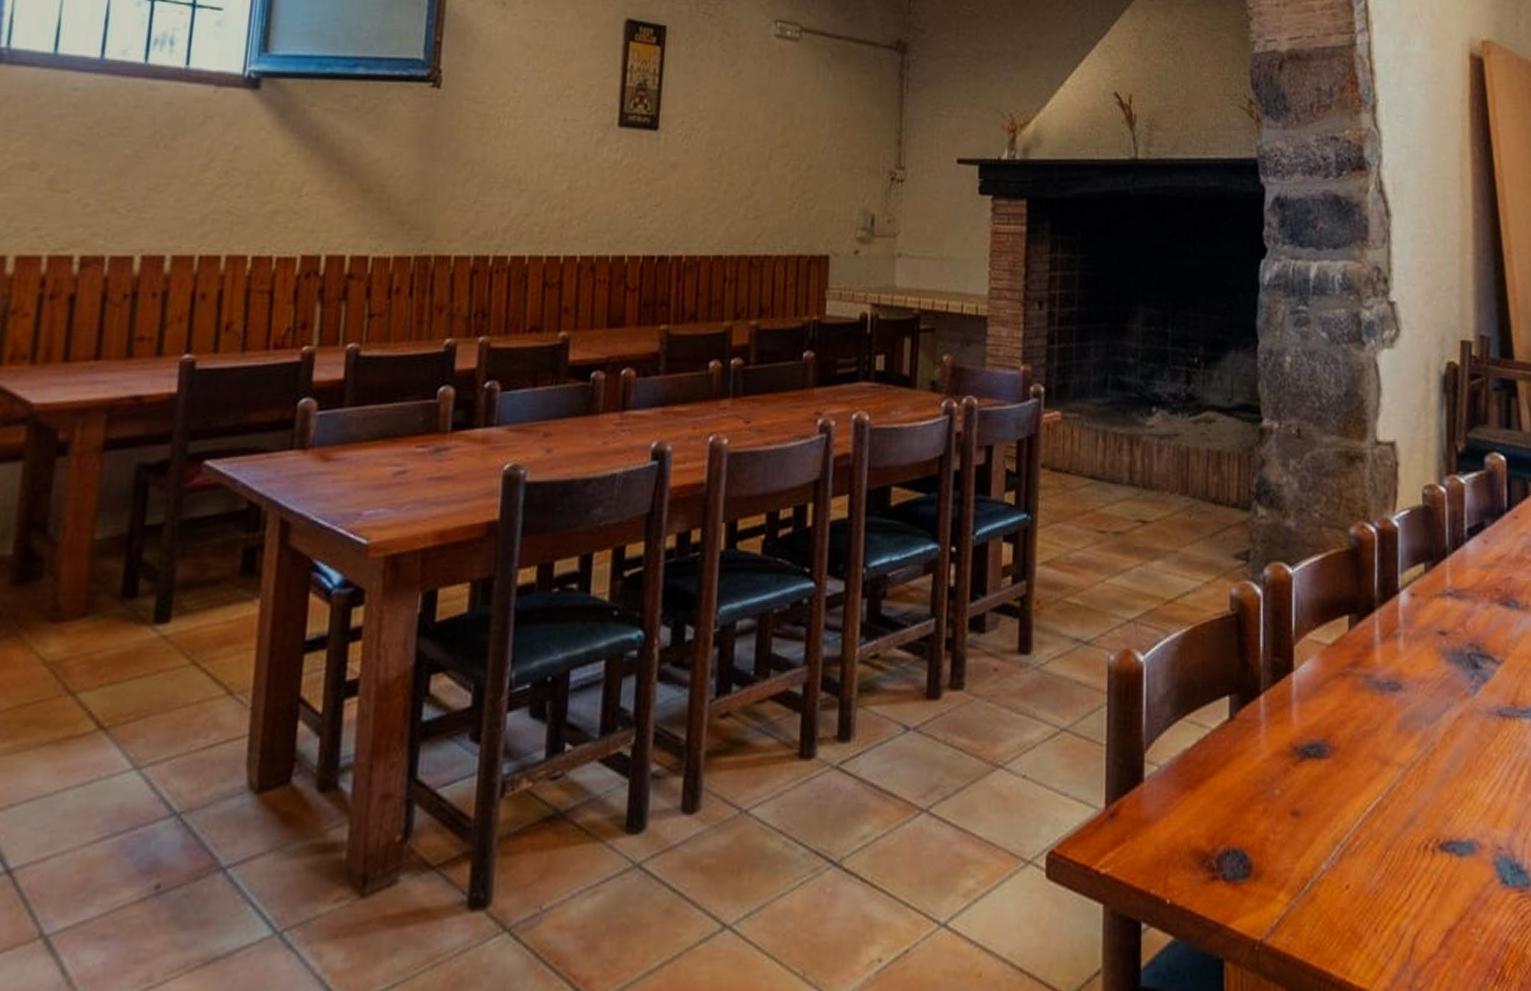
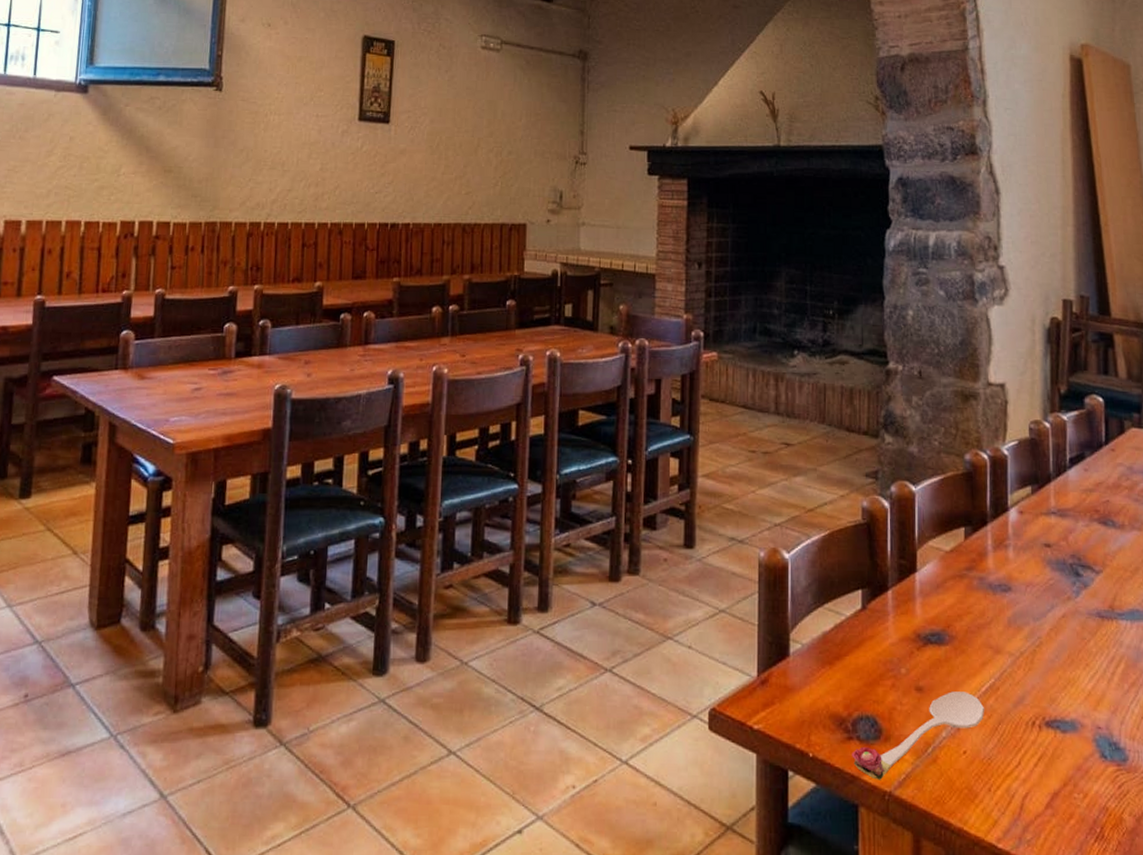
spoon: none [1216,813,1371,927] -> present [852,691,985,780]

